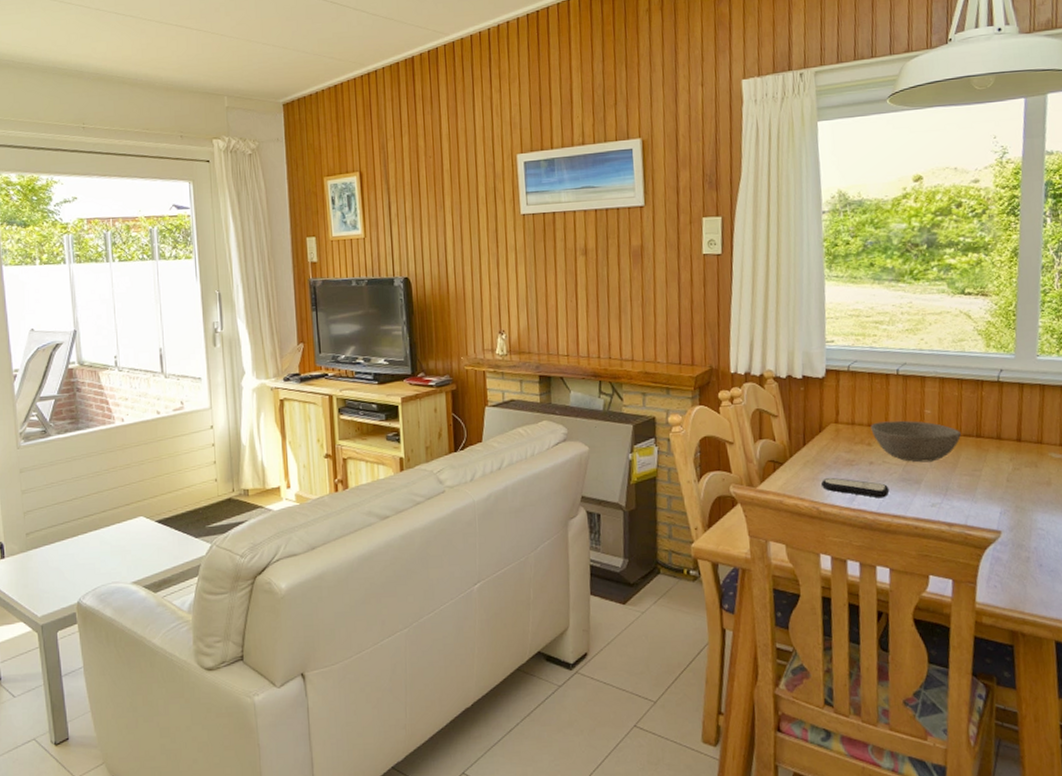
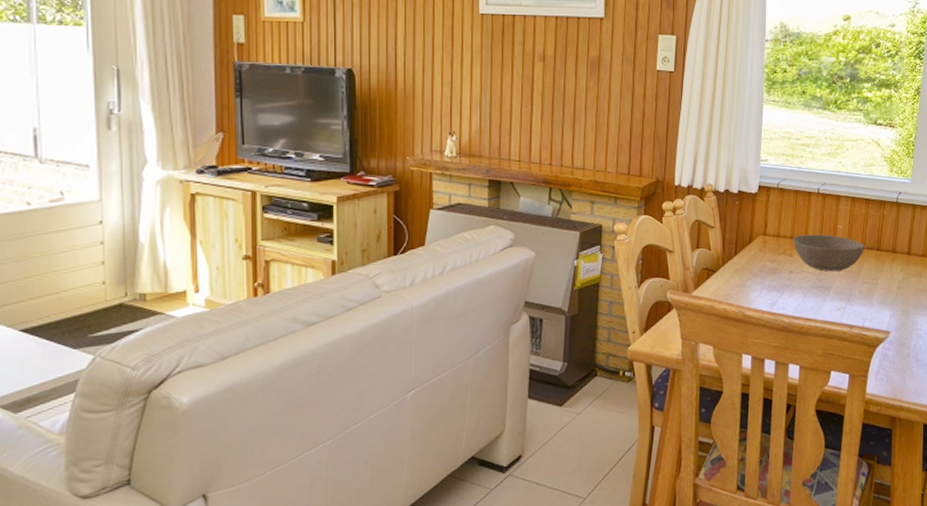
remote control: present [821,477,890,499] -> none [748,284,804,304]

